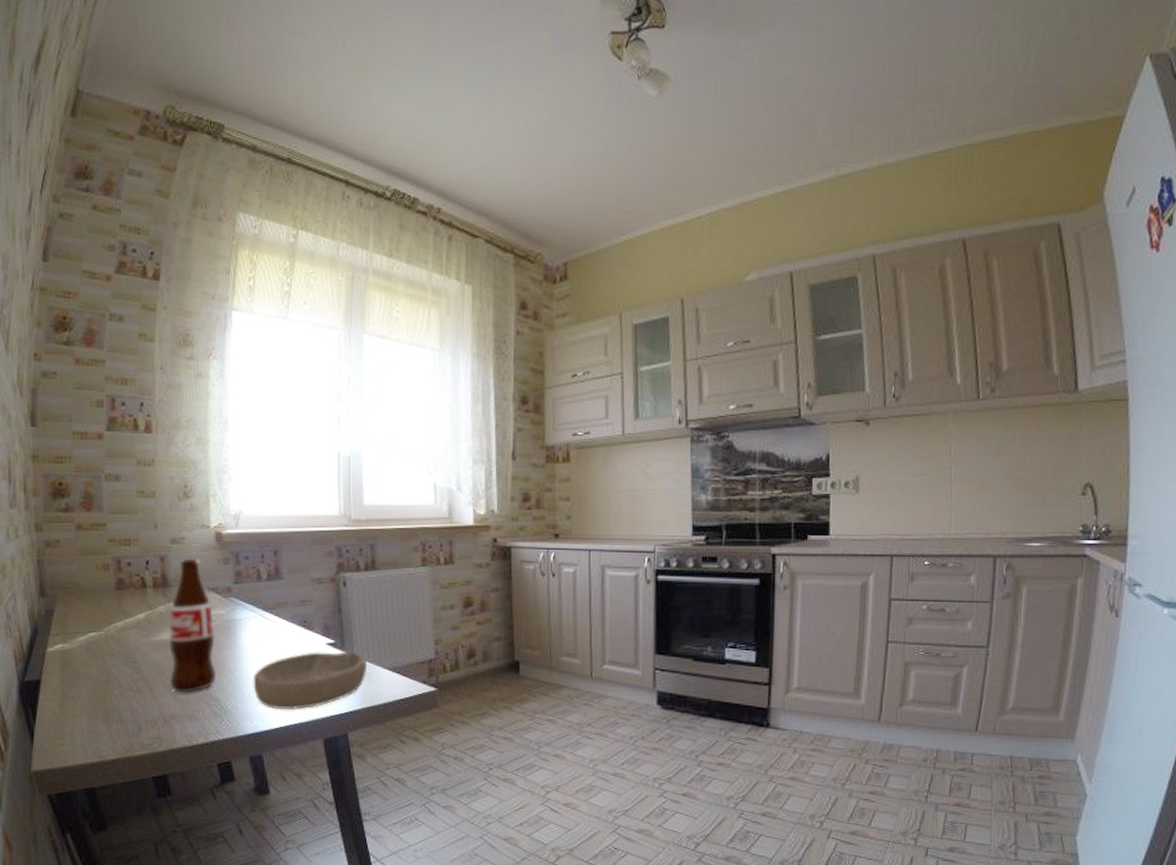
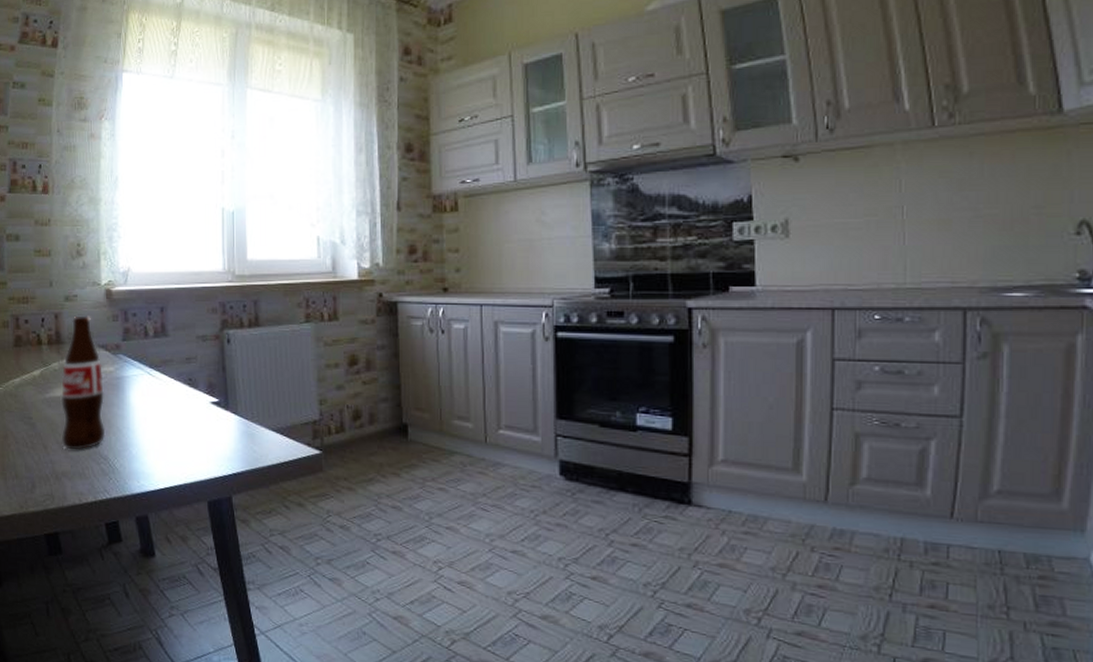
bowl: present [253,650,368,710] -> none [139,409,252,470]

